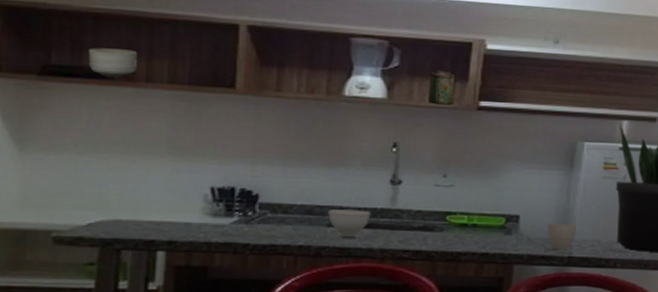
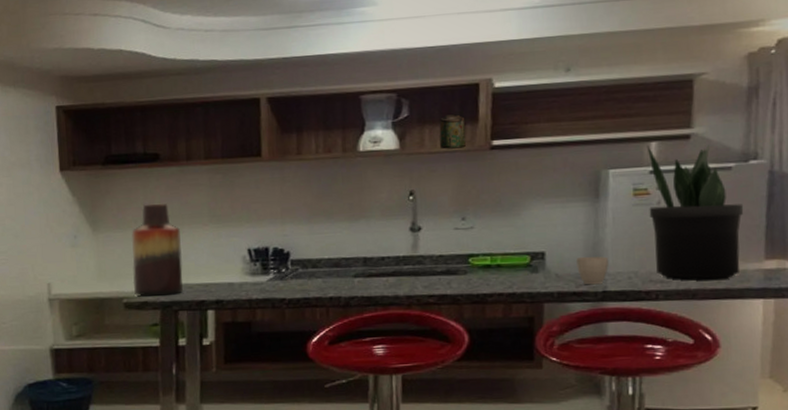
vase: none [66,126,131,231] -> present [131,203,183,297]
bowl: present [88,47,138,78] -> none [139,133,179,160]
bowl: present [328,209,371,238] -> none [354,259,394,287]

